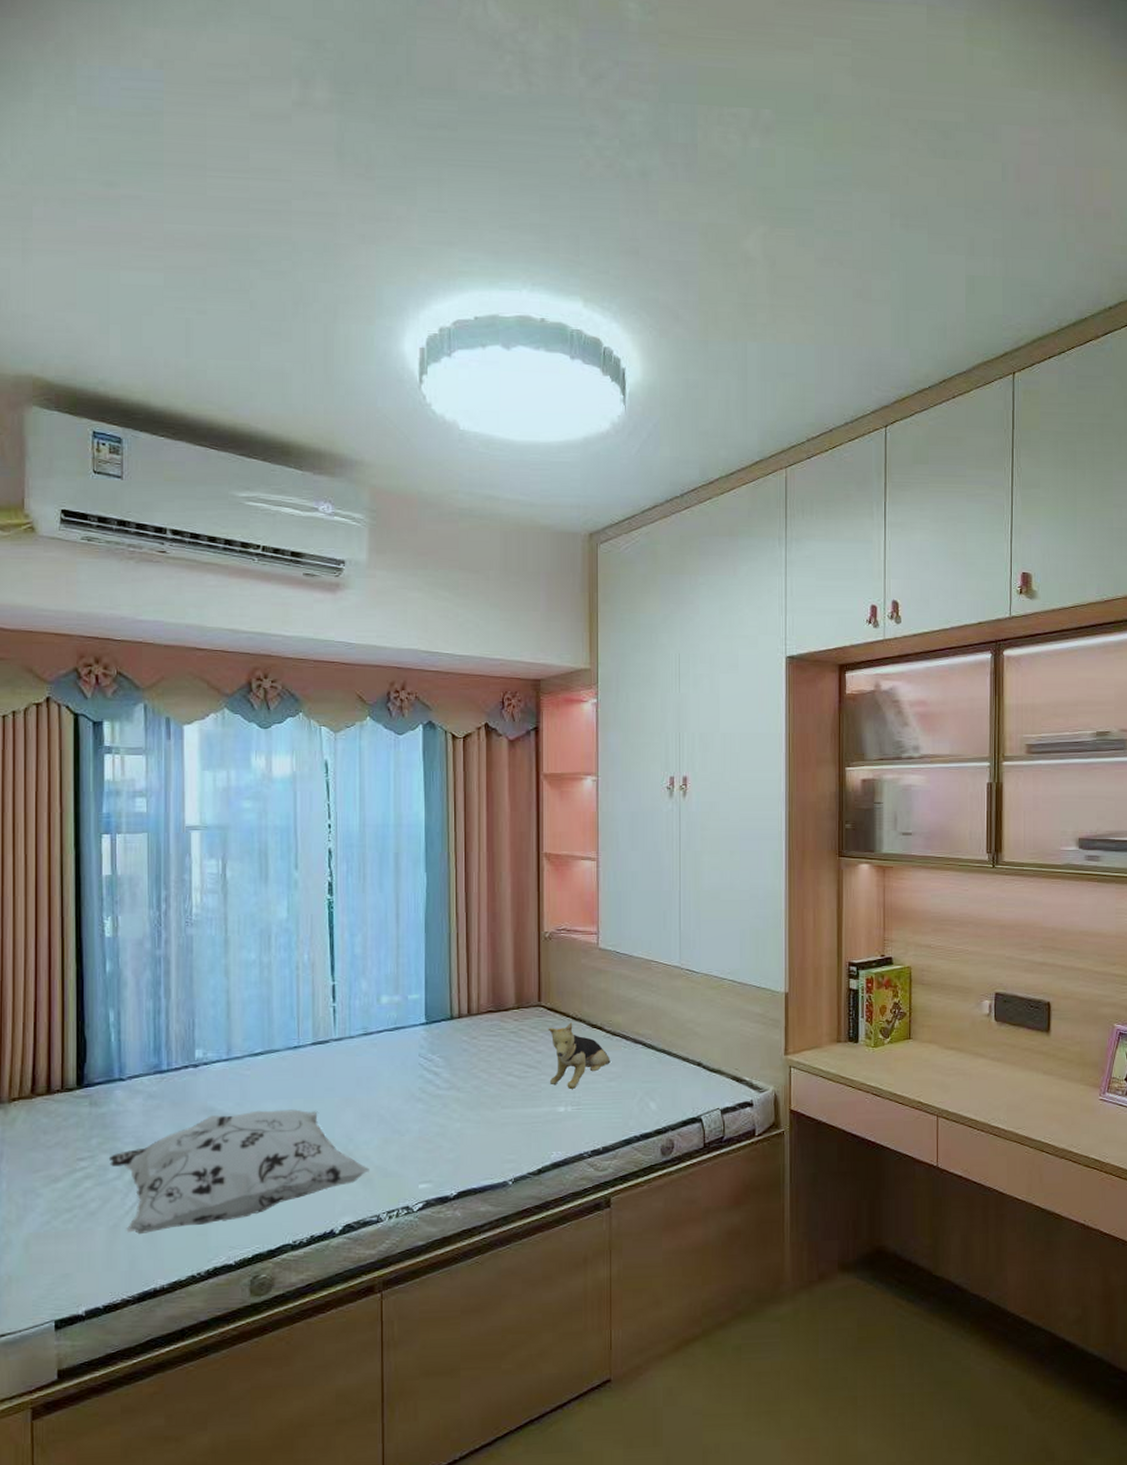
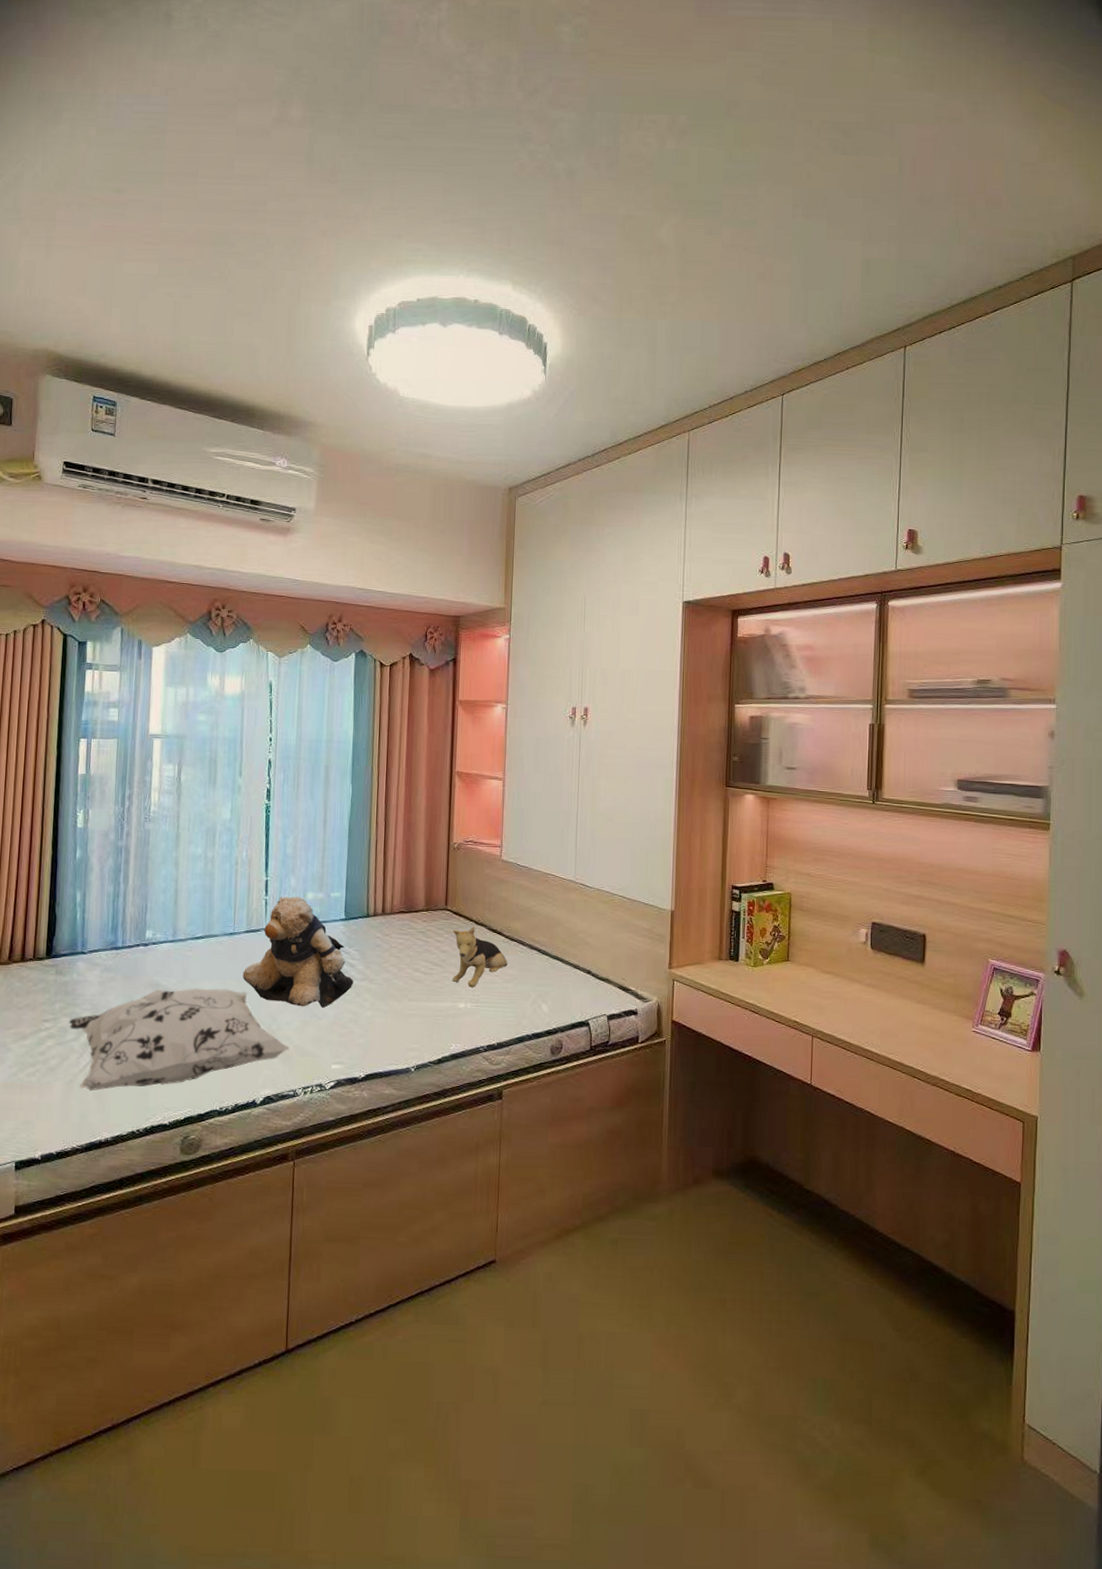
teddy bear: none [311,1001,439,1123] -> present [242,896,354,1008]

